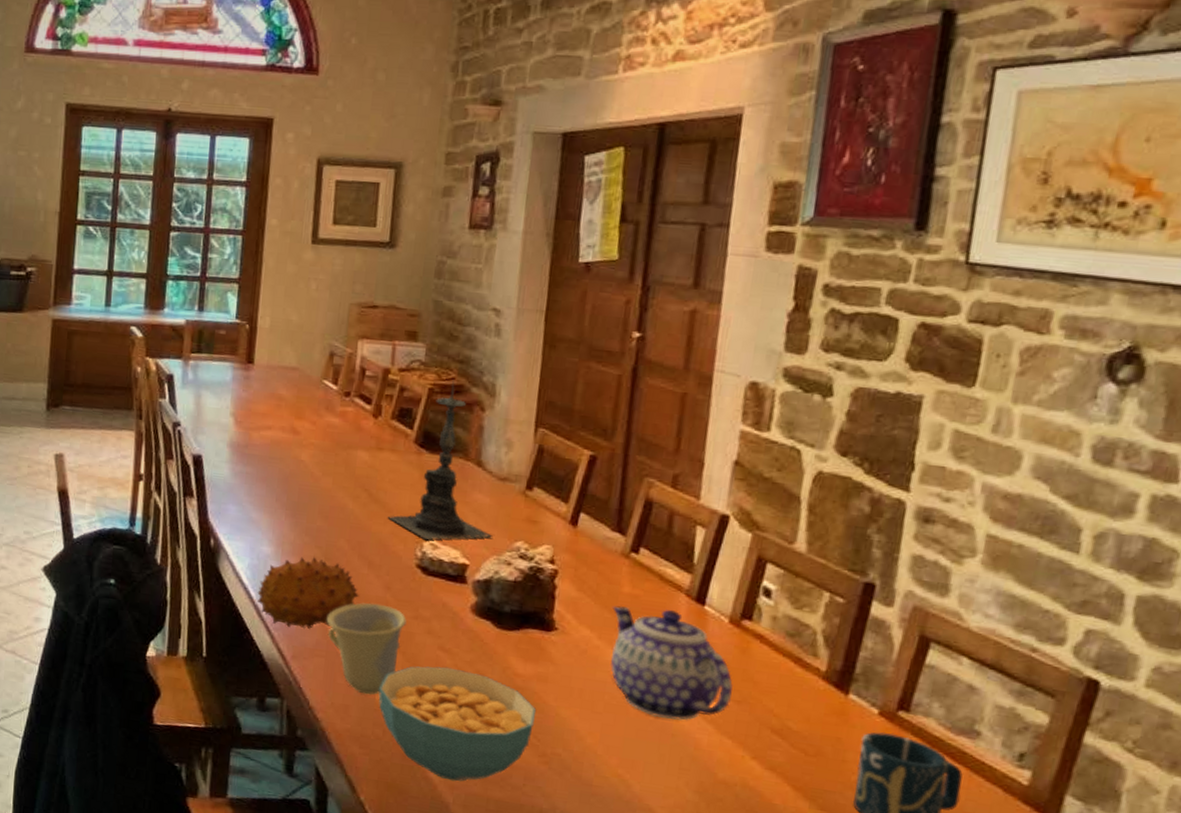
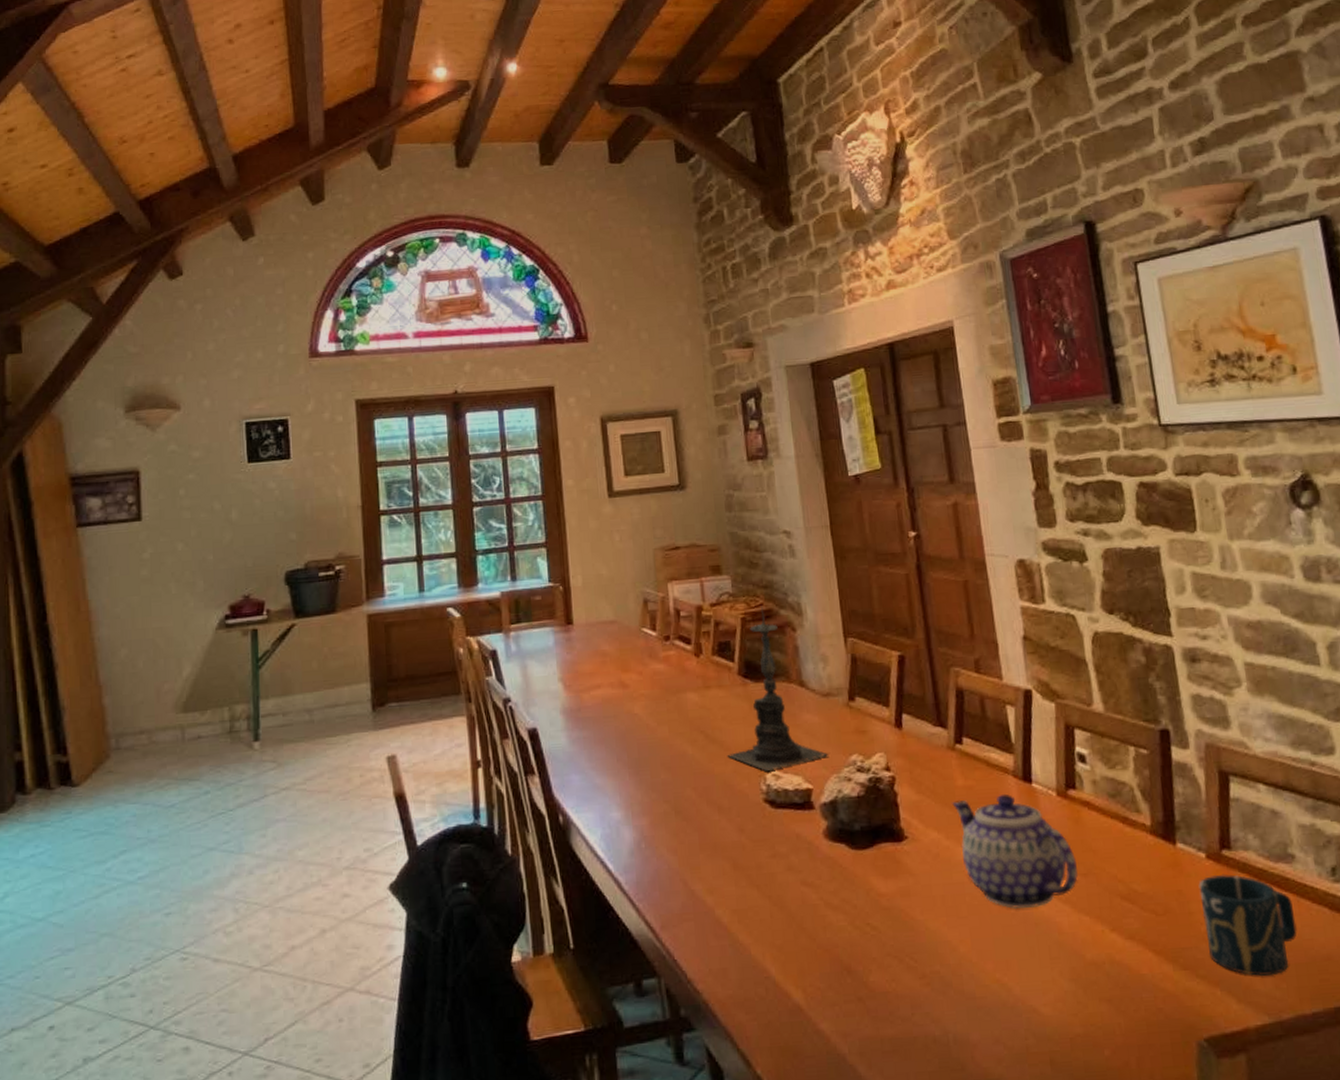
fruit: present [257,557,359,630] -> none [615,813,715,895]
cup: present [326,603,407,695] -> none [688,849,766,952]
cereal bowl: present [378,666,537,782] -> none [753,902,908,1028]

